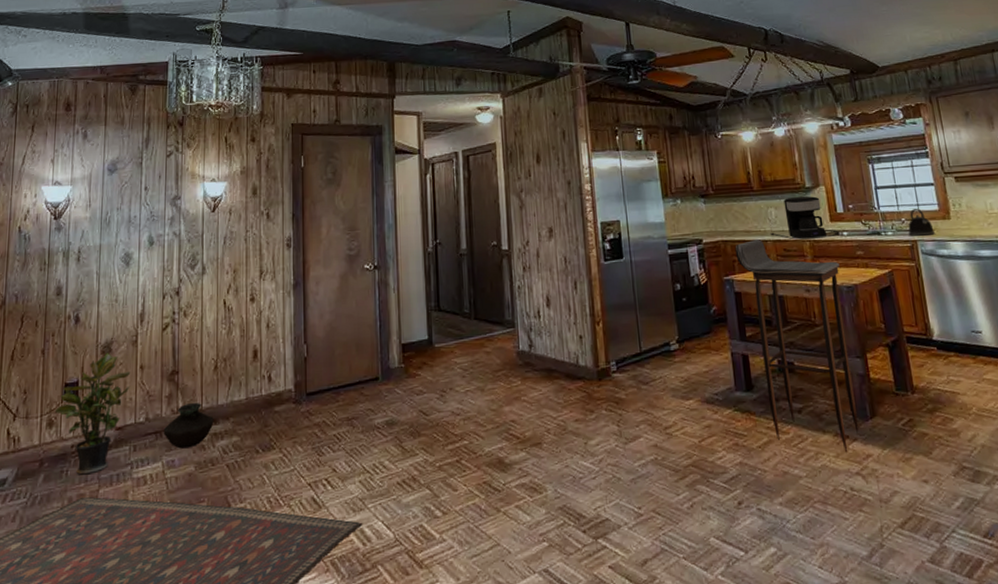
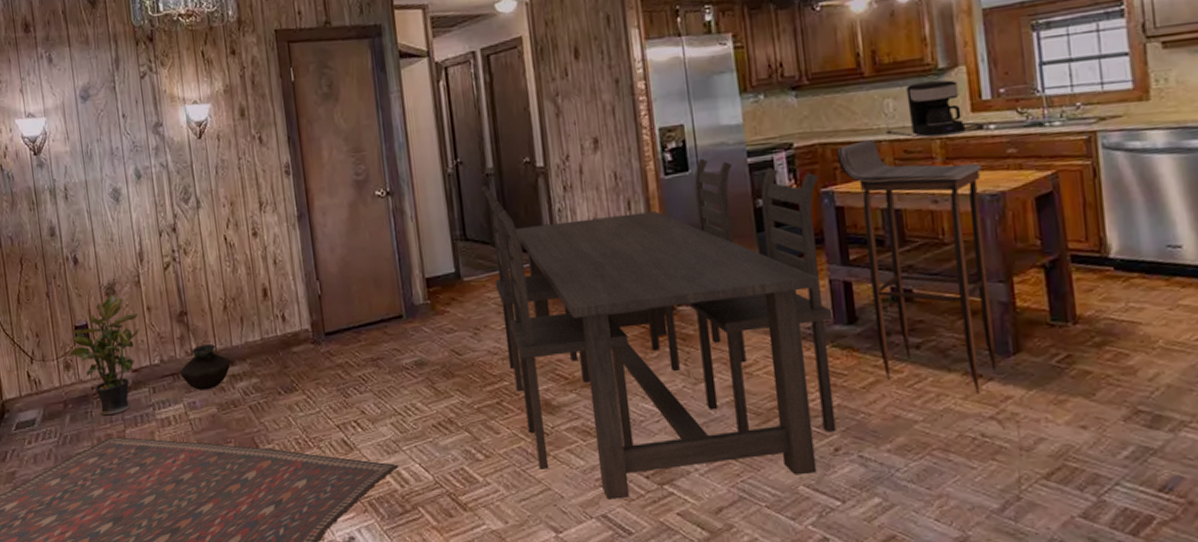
dining set: none [455,248,739,554] -> present [481,158,837,500]
kettle: present [908,209,935,237] -> none [1084,88,1124,127]

